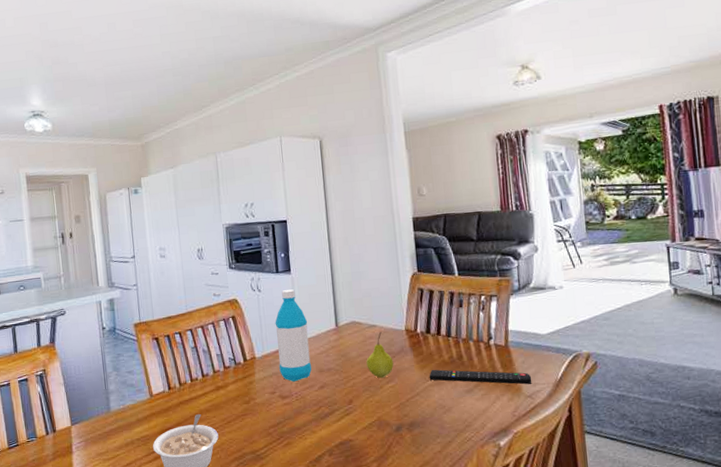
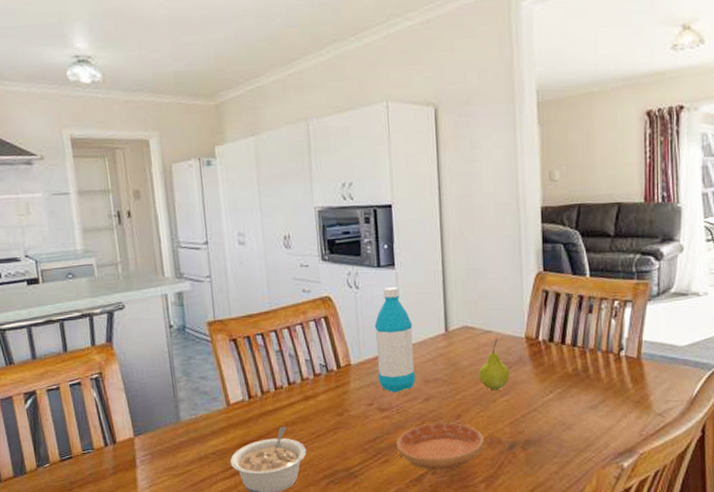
saucer: none [297,407,375,452] -> present [397,422,485,471]
remote control: present [429,369,532,385] -> none [549,382,664,402]

